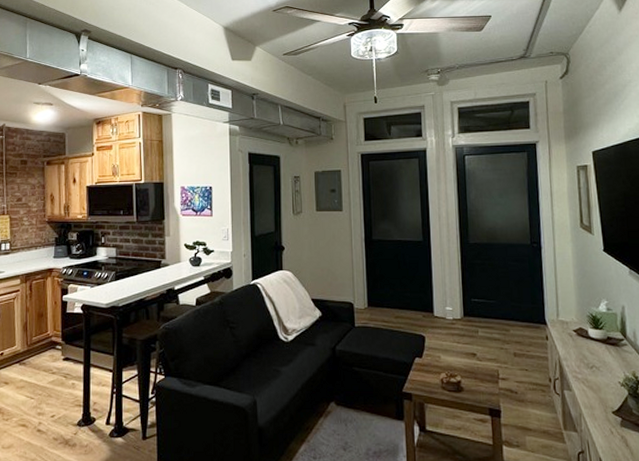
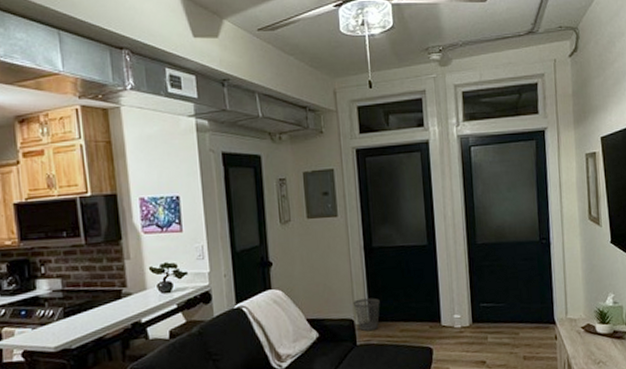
wastebasket: none [353,285,377,315] -> present [352,298,380,332]

